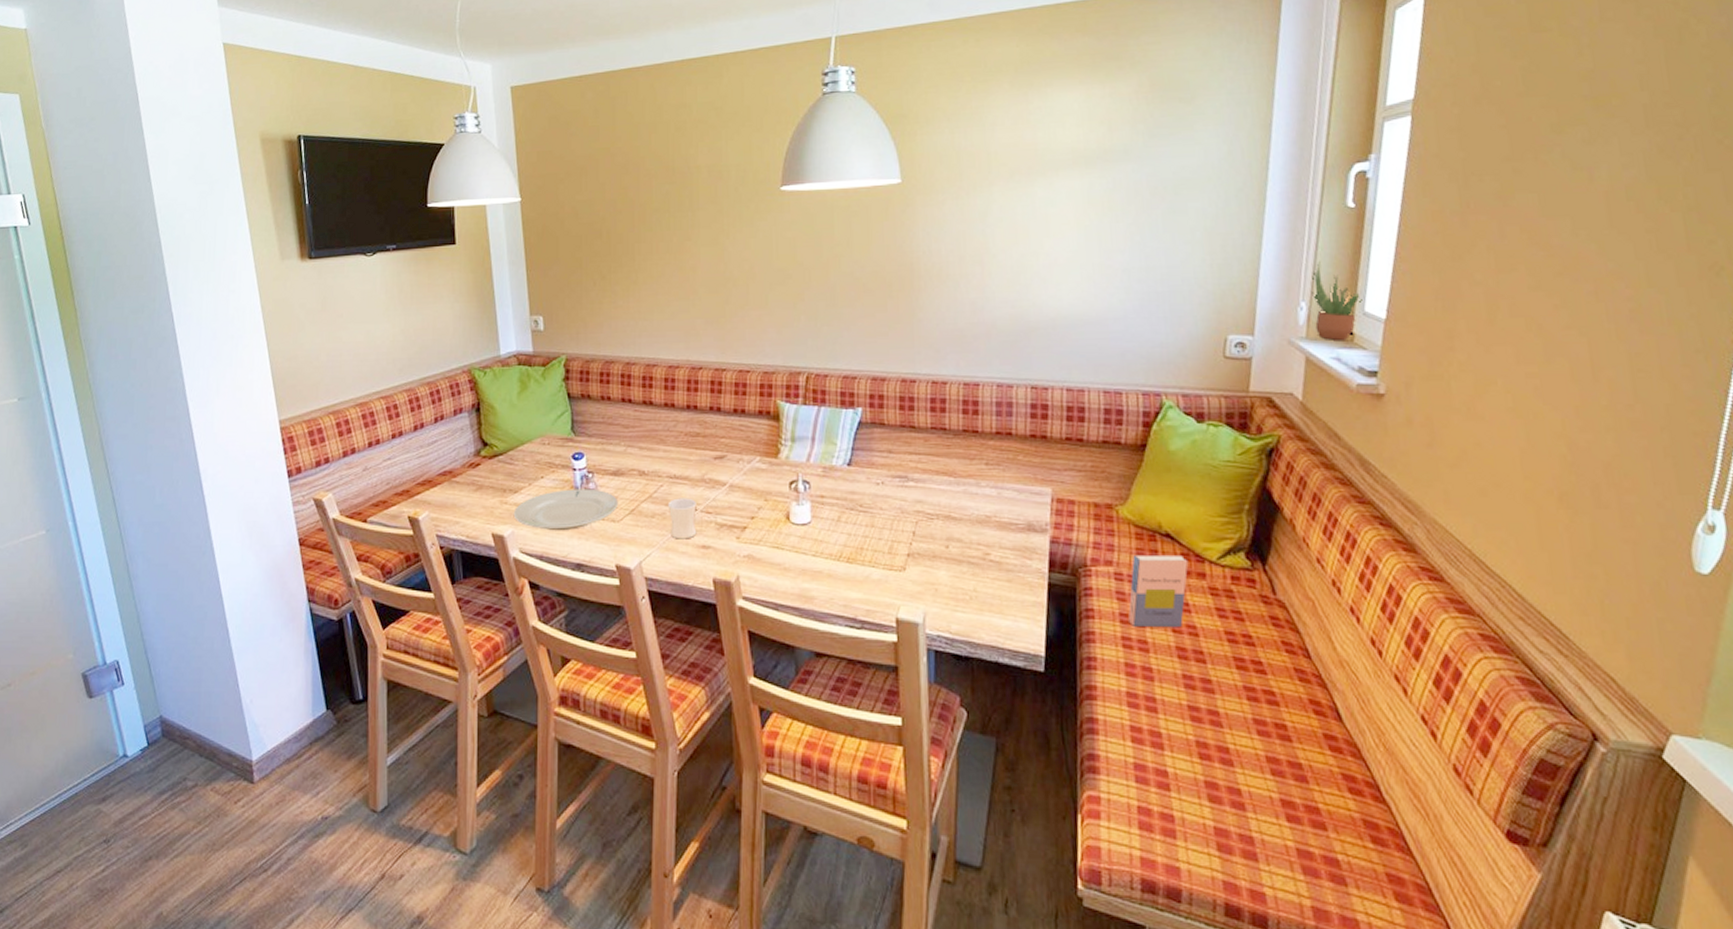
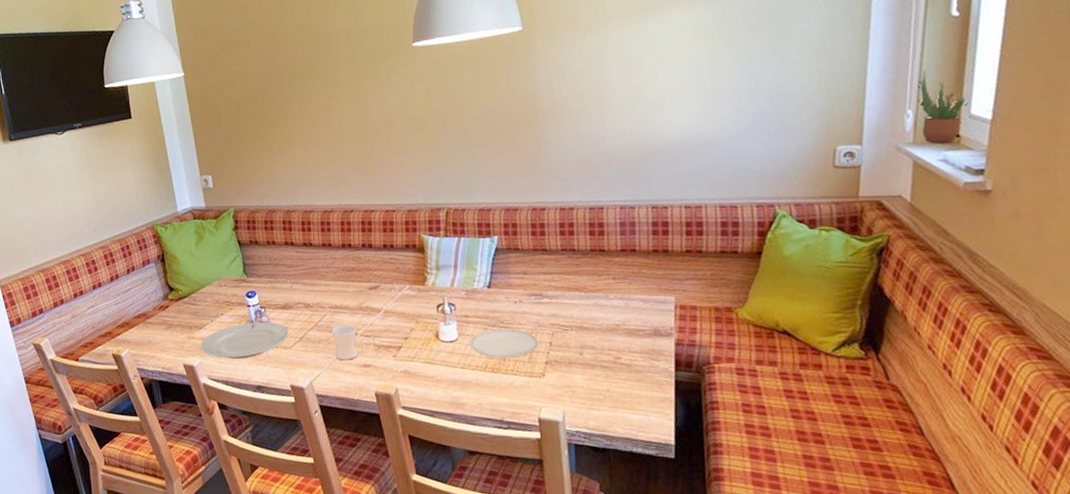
plate: none [824,512,901,548] -> present [470,328,539,359]
book: present [1128,554,1189,628] -> none [750,350,805,415]

